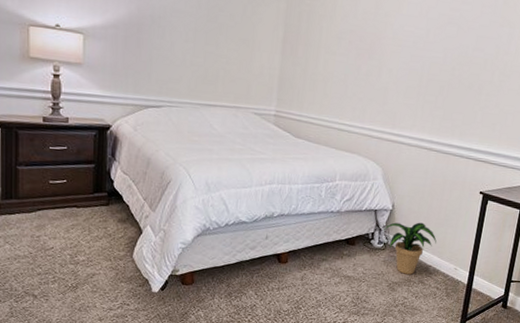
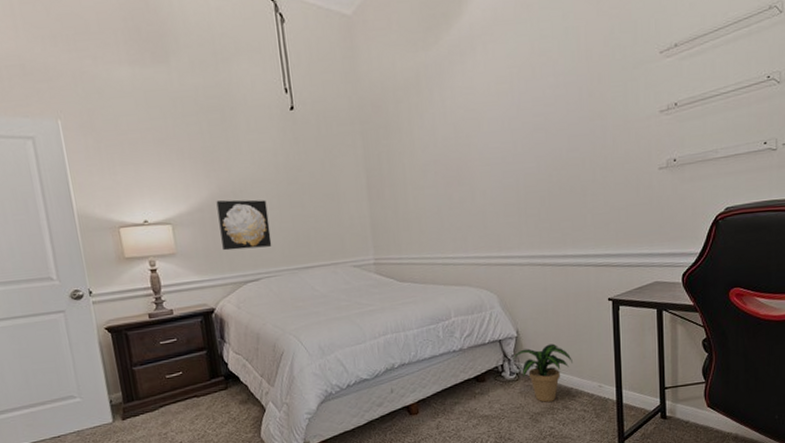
wall art: none [130,20,183,77] -> present [216,199,272,251]

